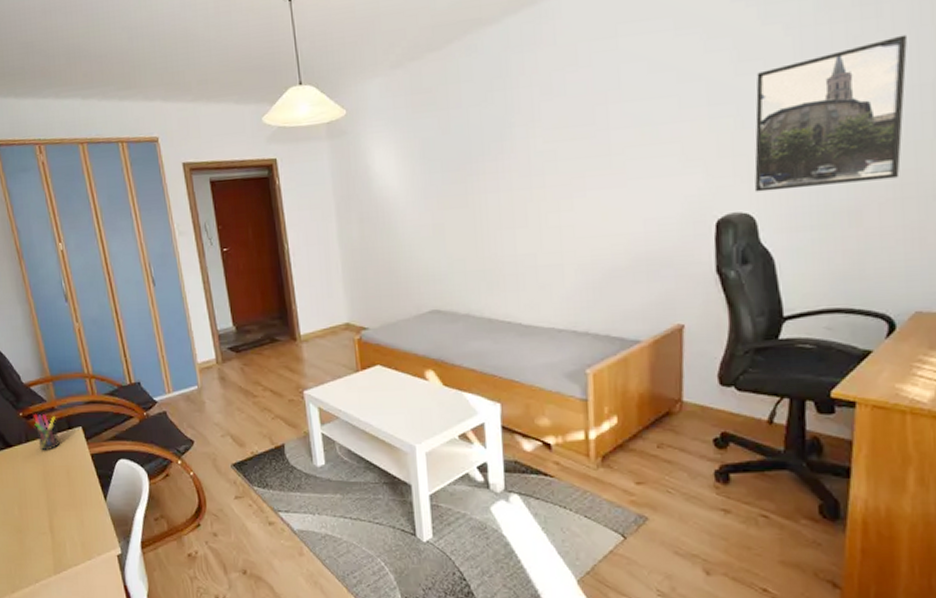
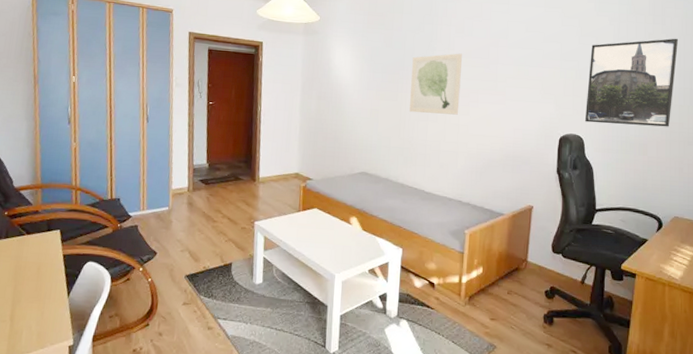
pen holder: present [34,413,61,451] -> none [16,214,39,248]
wall art: none [482,124,558,220] -> present [410,53,463,115]

